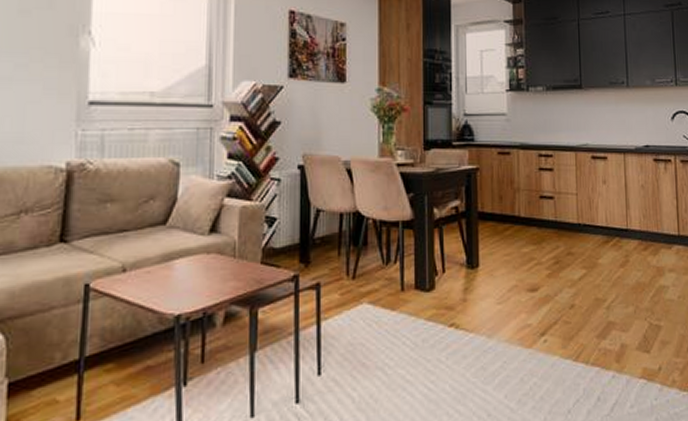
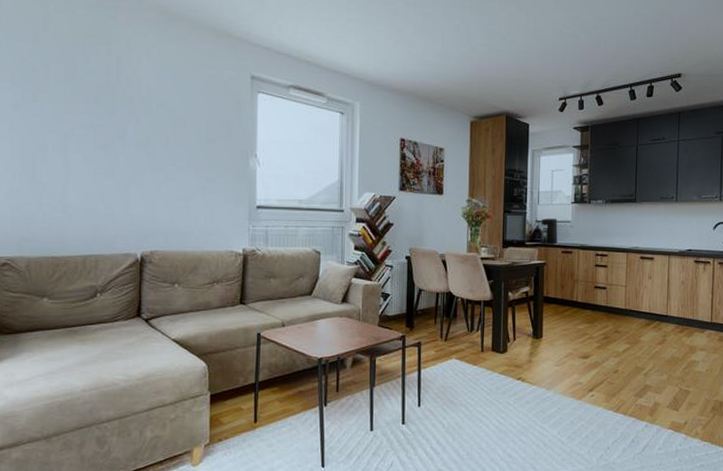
coffee maker: none [469,111,492,145] -> present [539,219,558,246]

